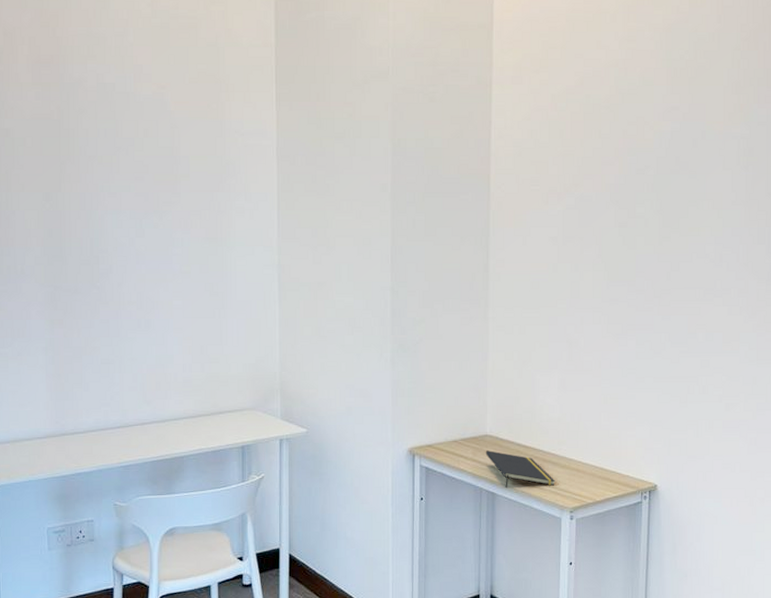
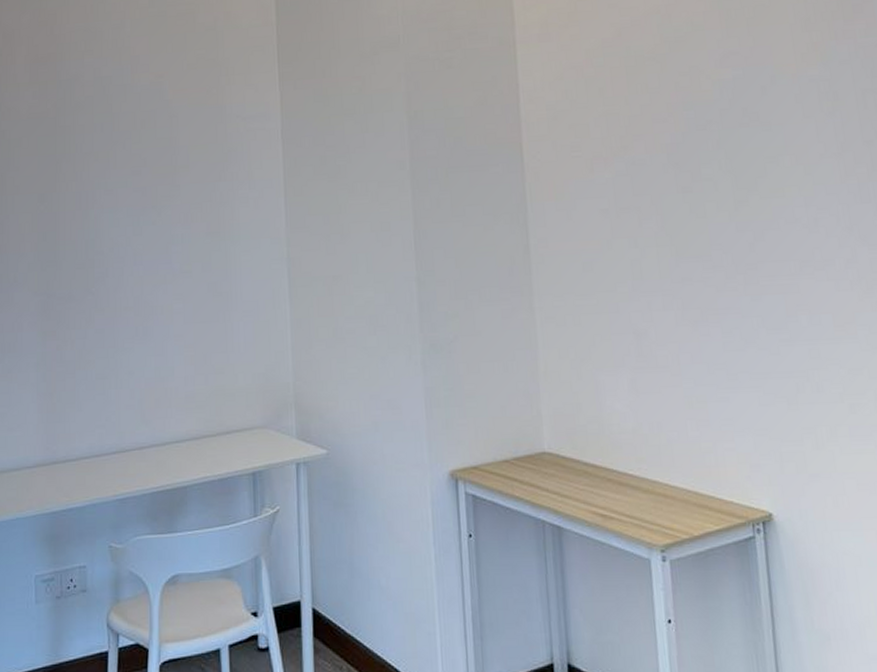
notepad: present [485,450,555,488] -> none [545,472,638,520]

